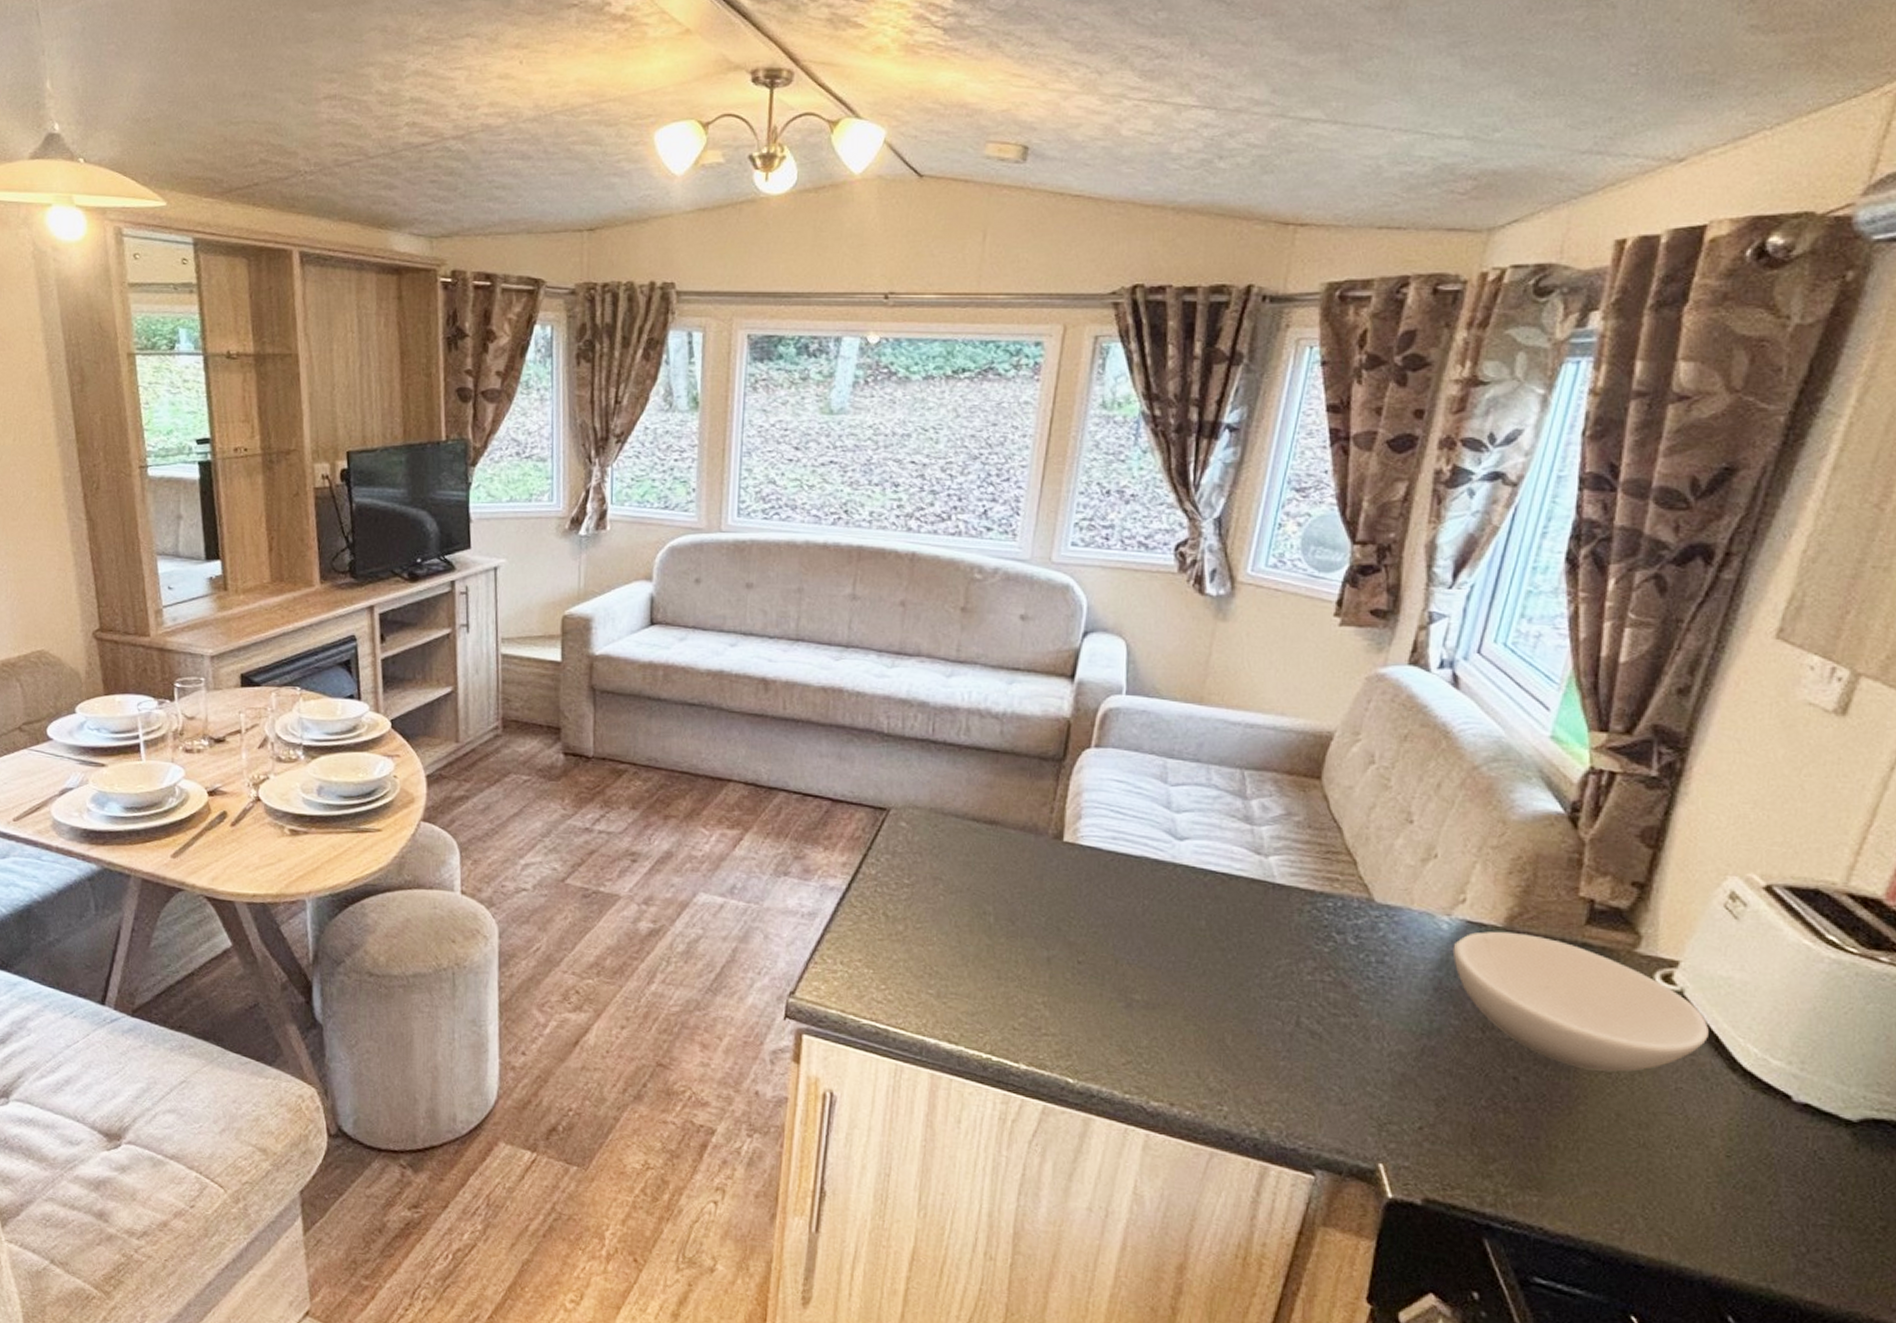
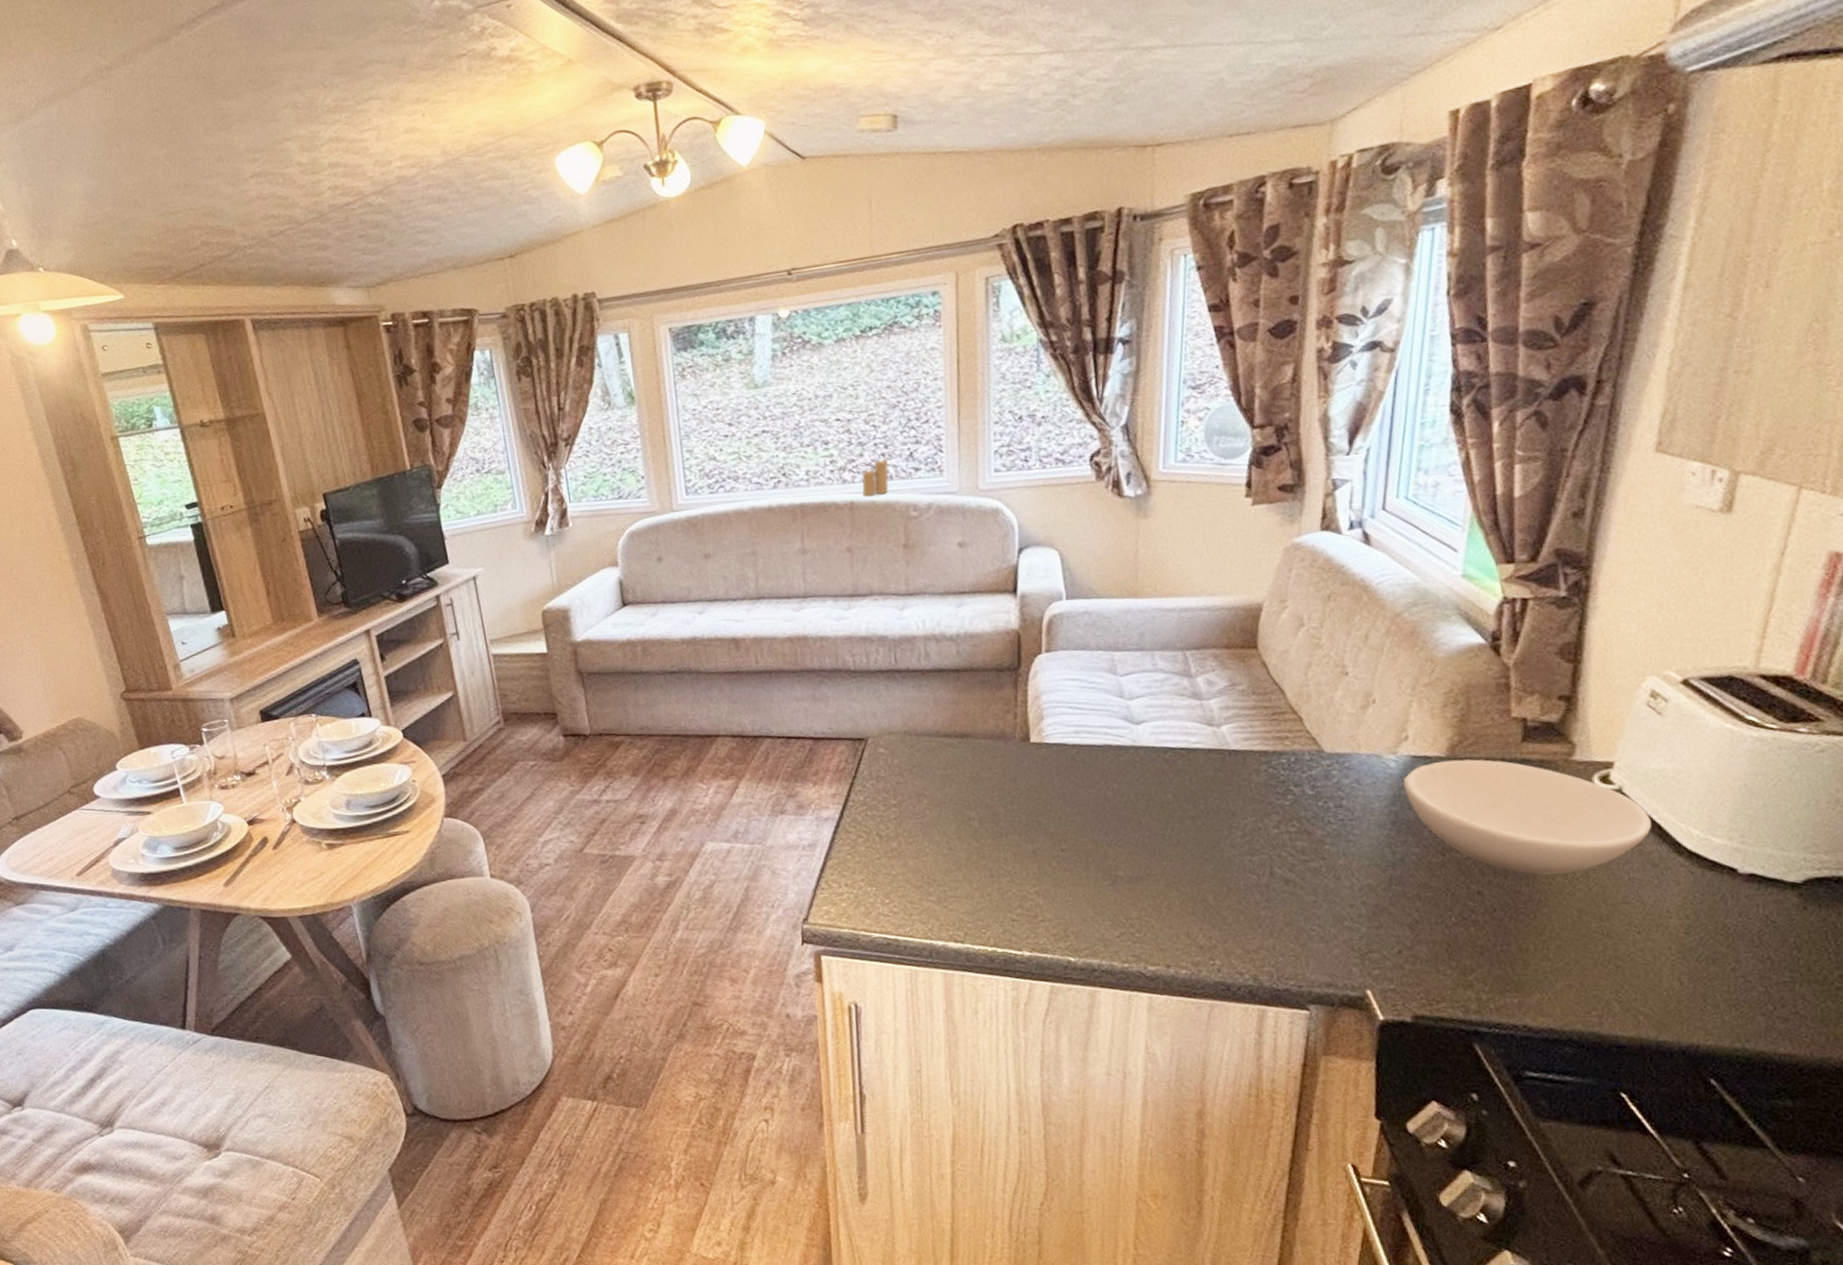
candle: none [927,508,959,550] -> present [862,455,889,496]

